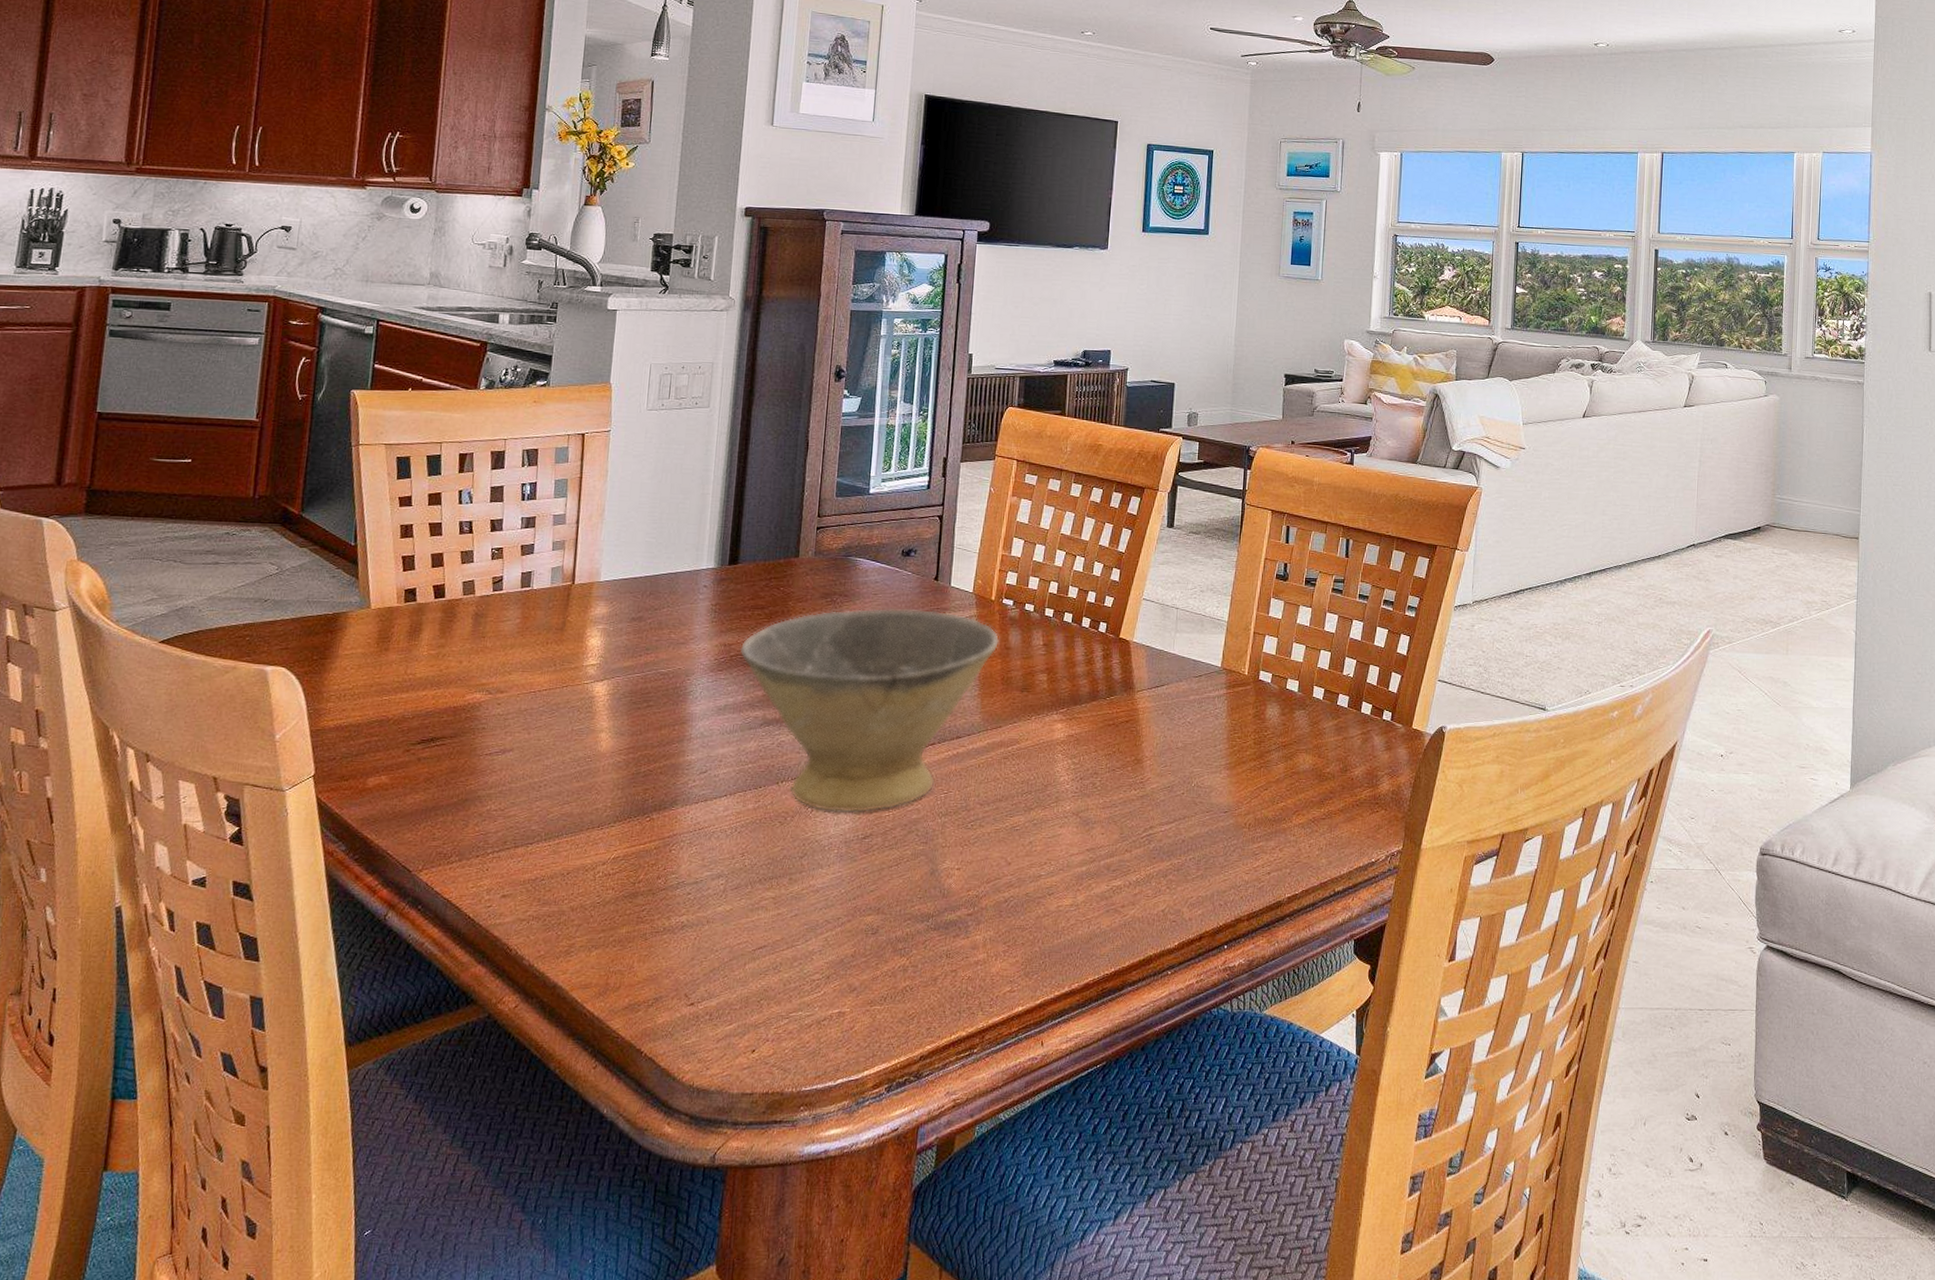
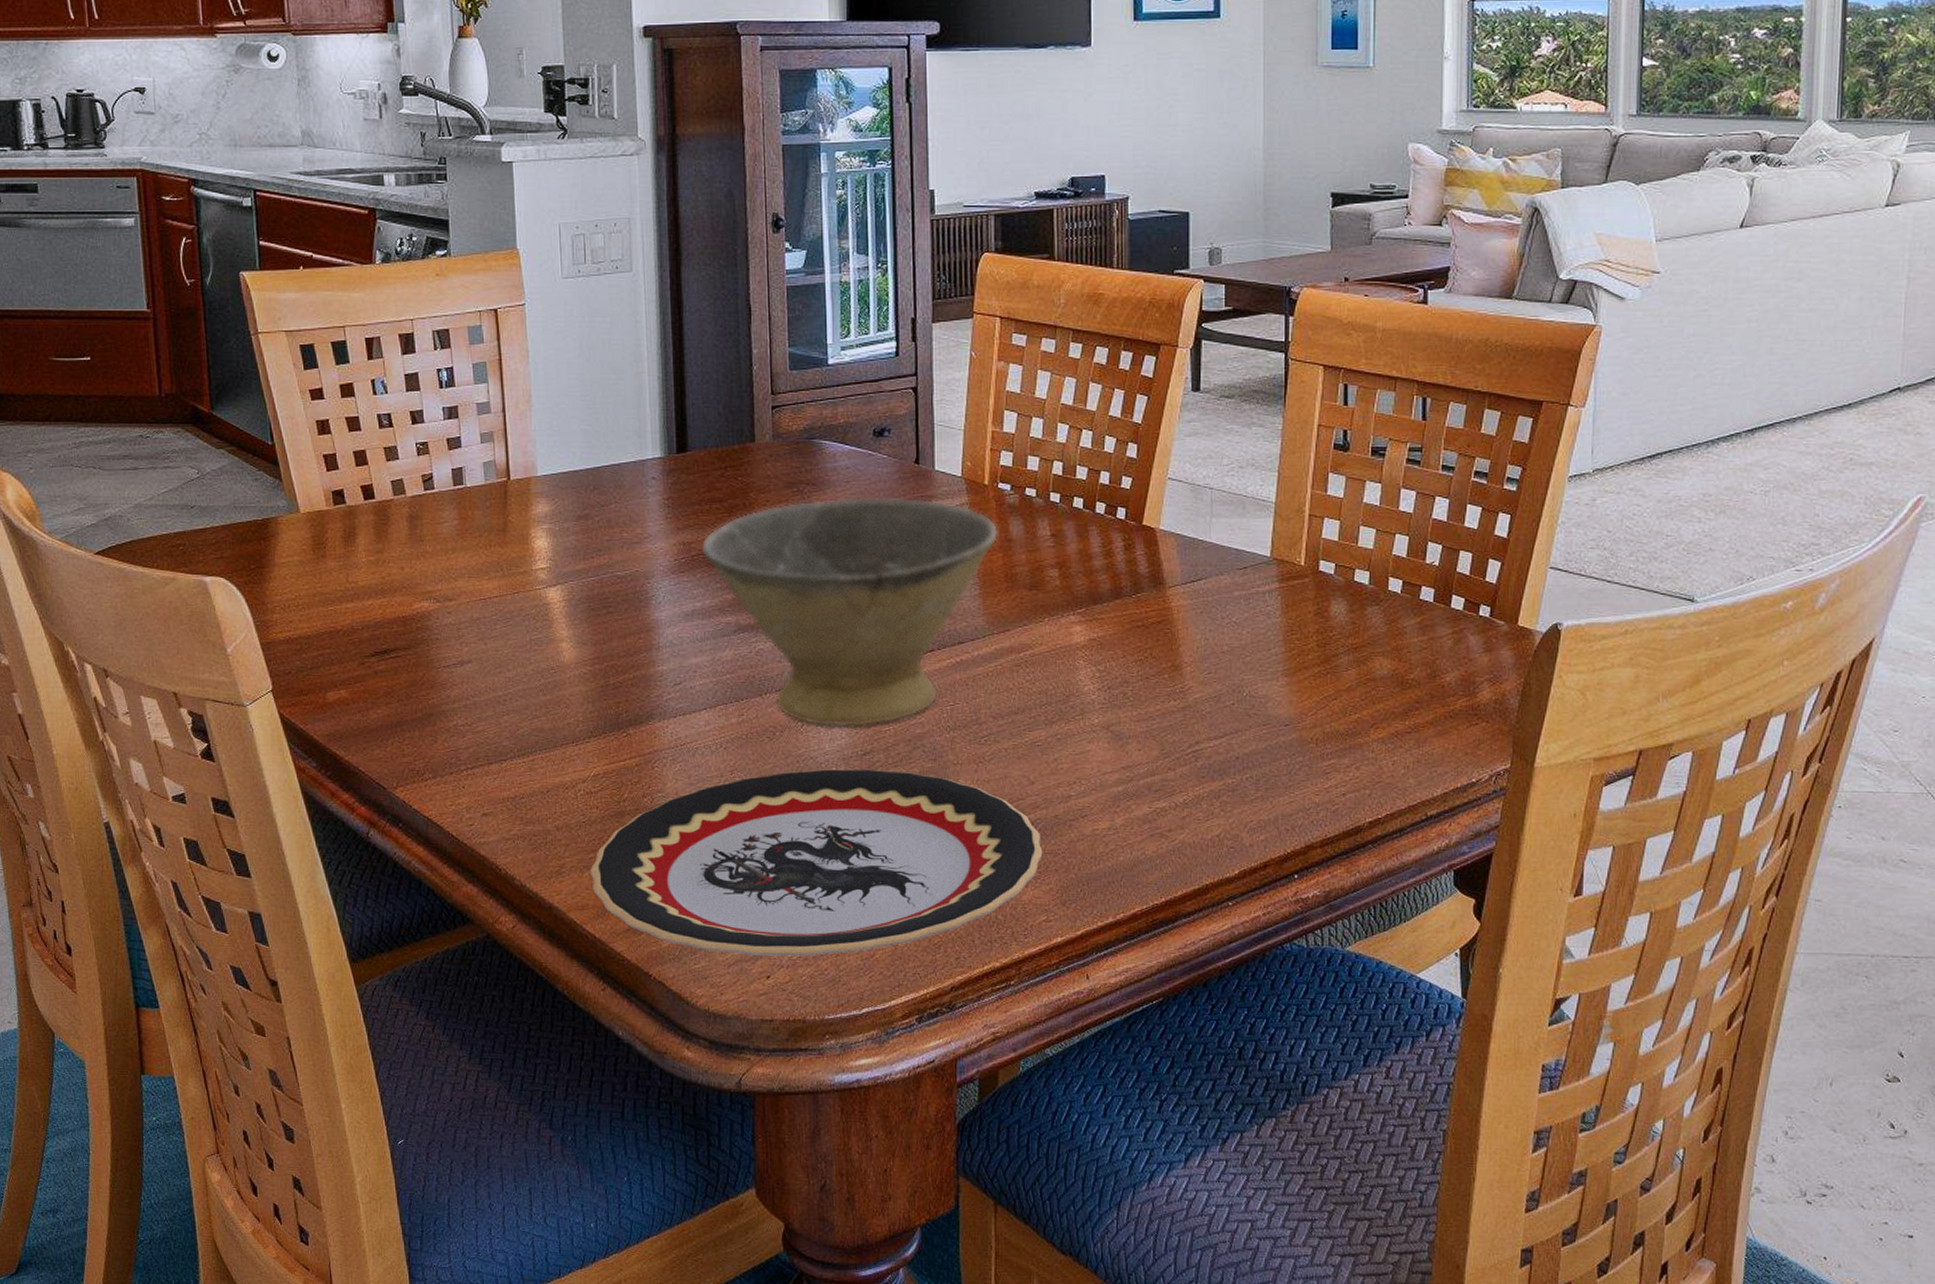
plate: none [597,851,1013,1030] -> present [589,768,1043,956]

